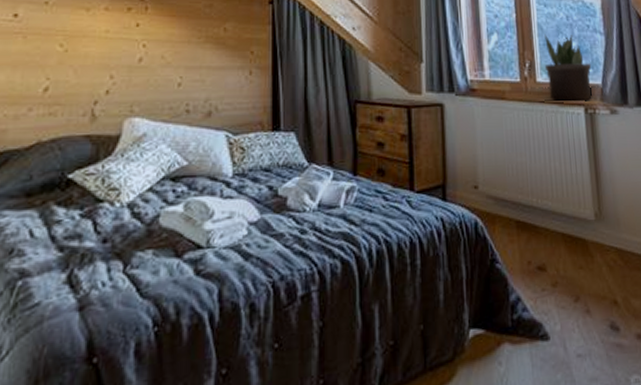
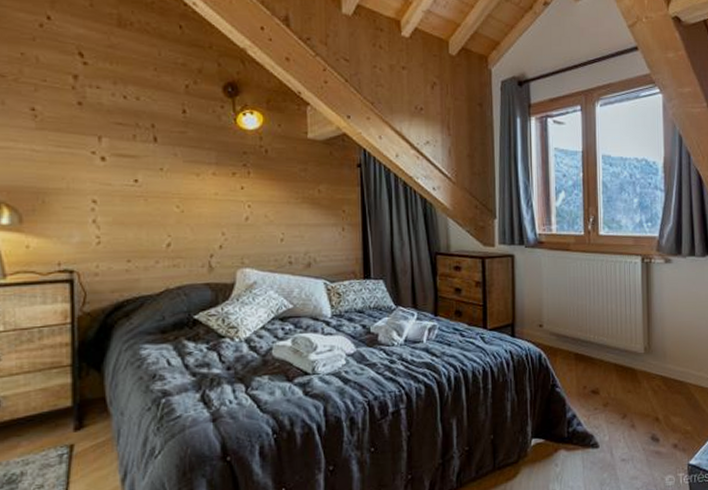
planter: present [544,34,592,102] -> none [607,191,651,253]

